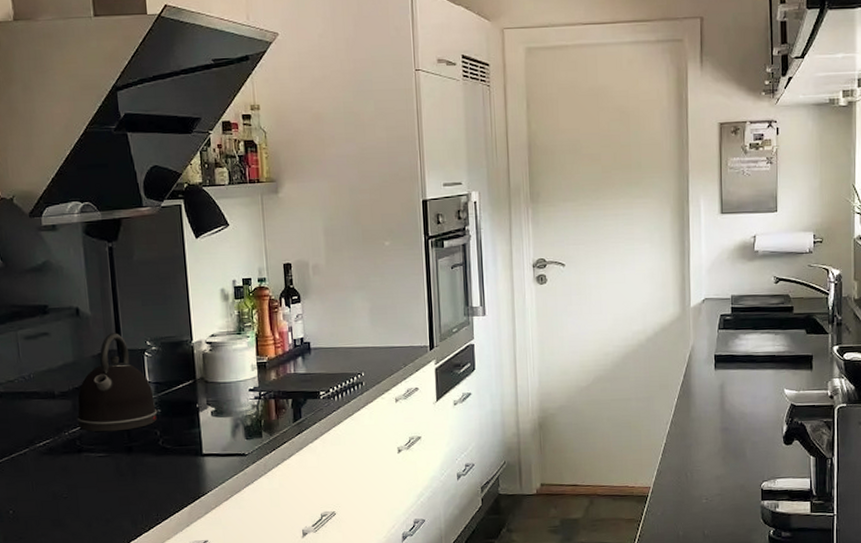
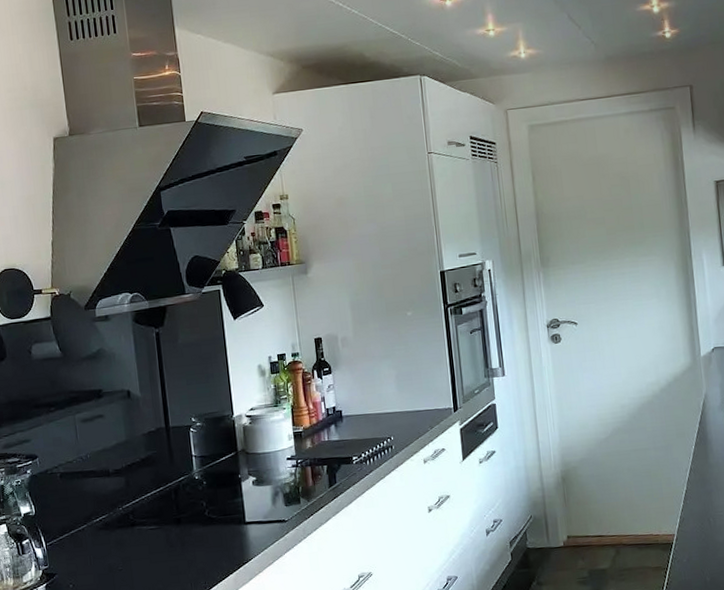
kettle: present [76,333,158,432] -> none [129,411,204,506]

